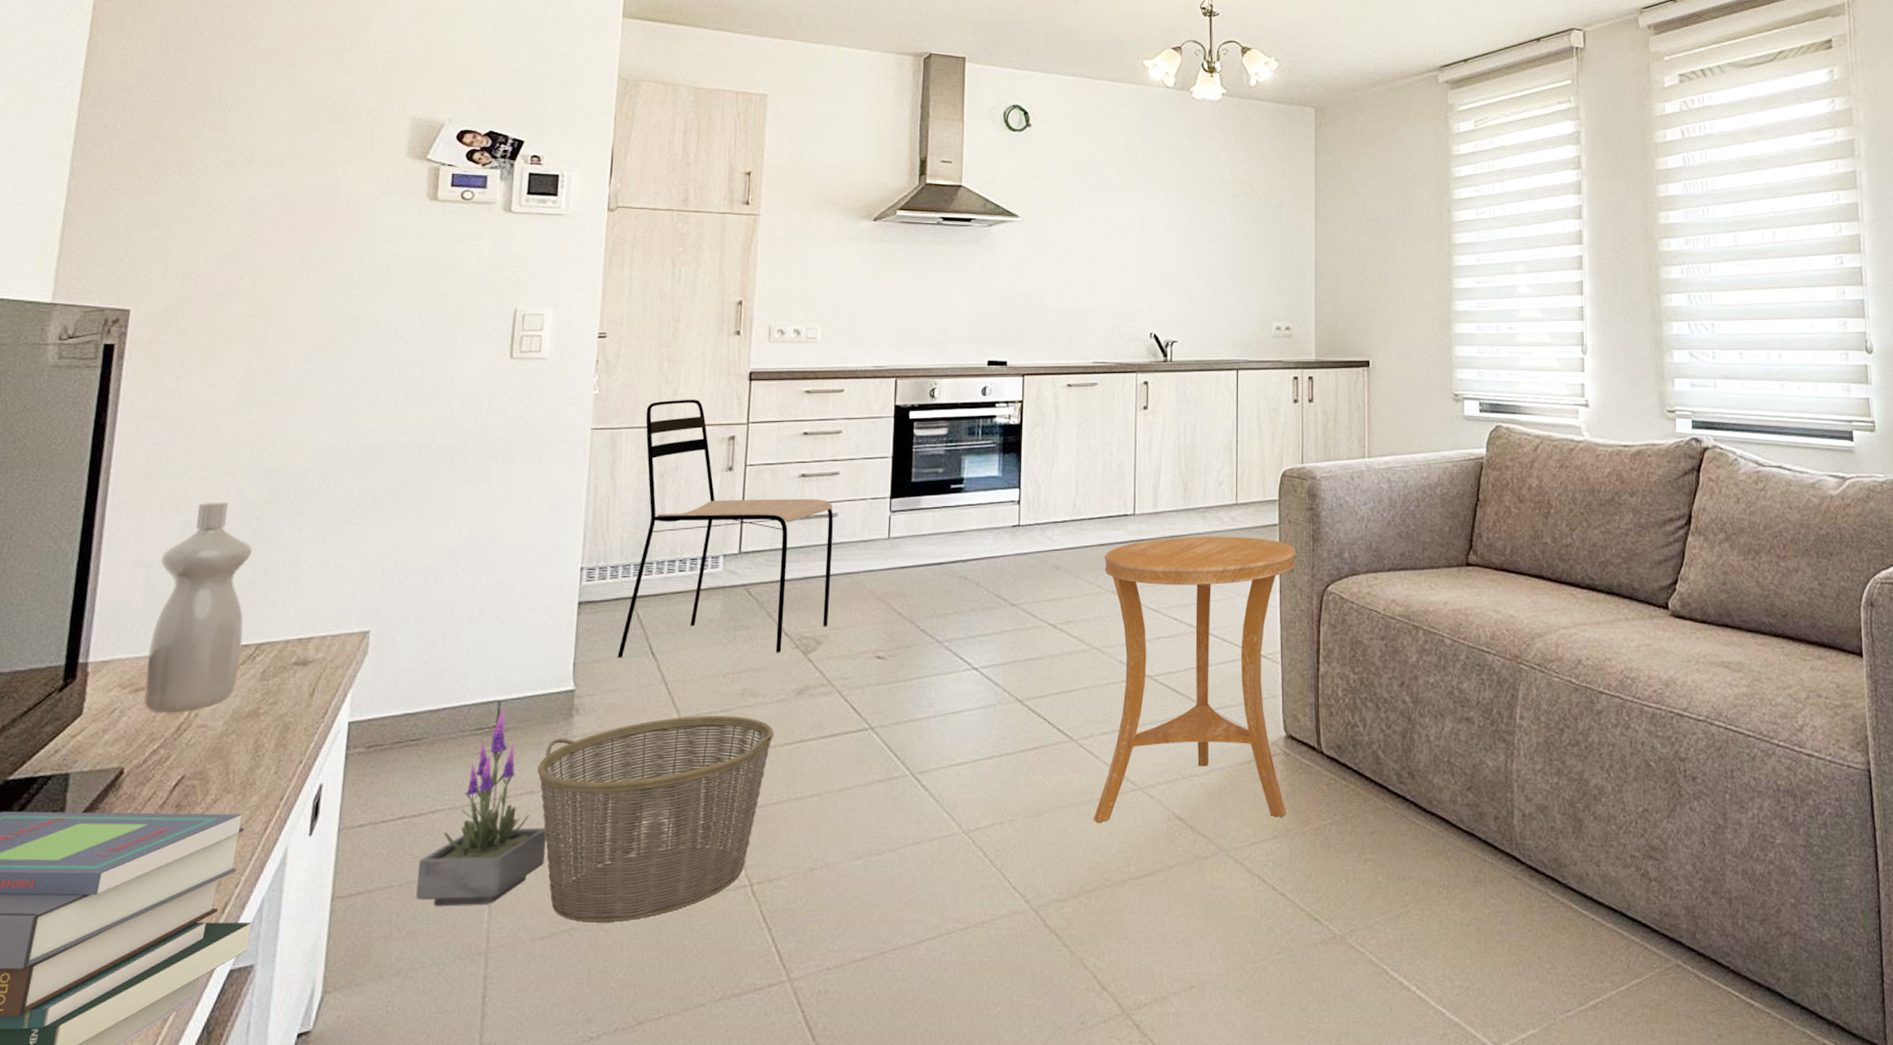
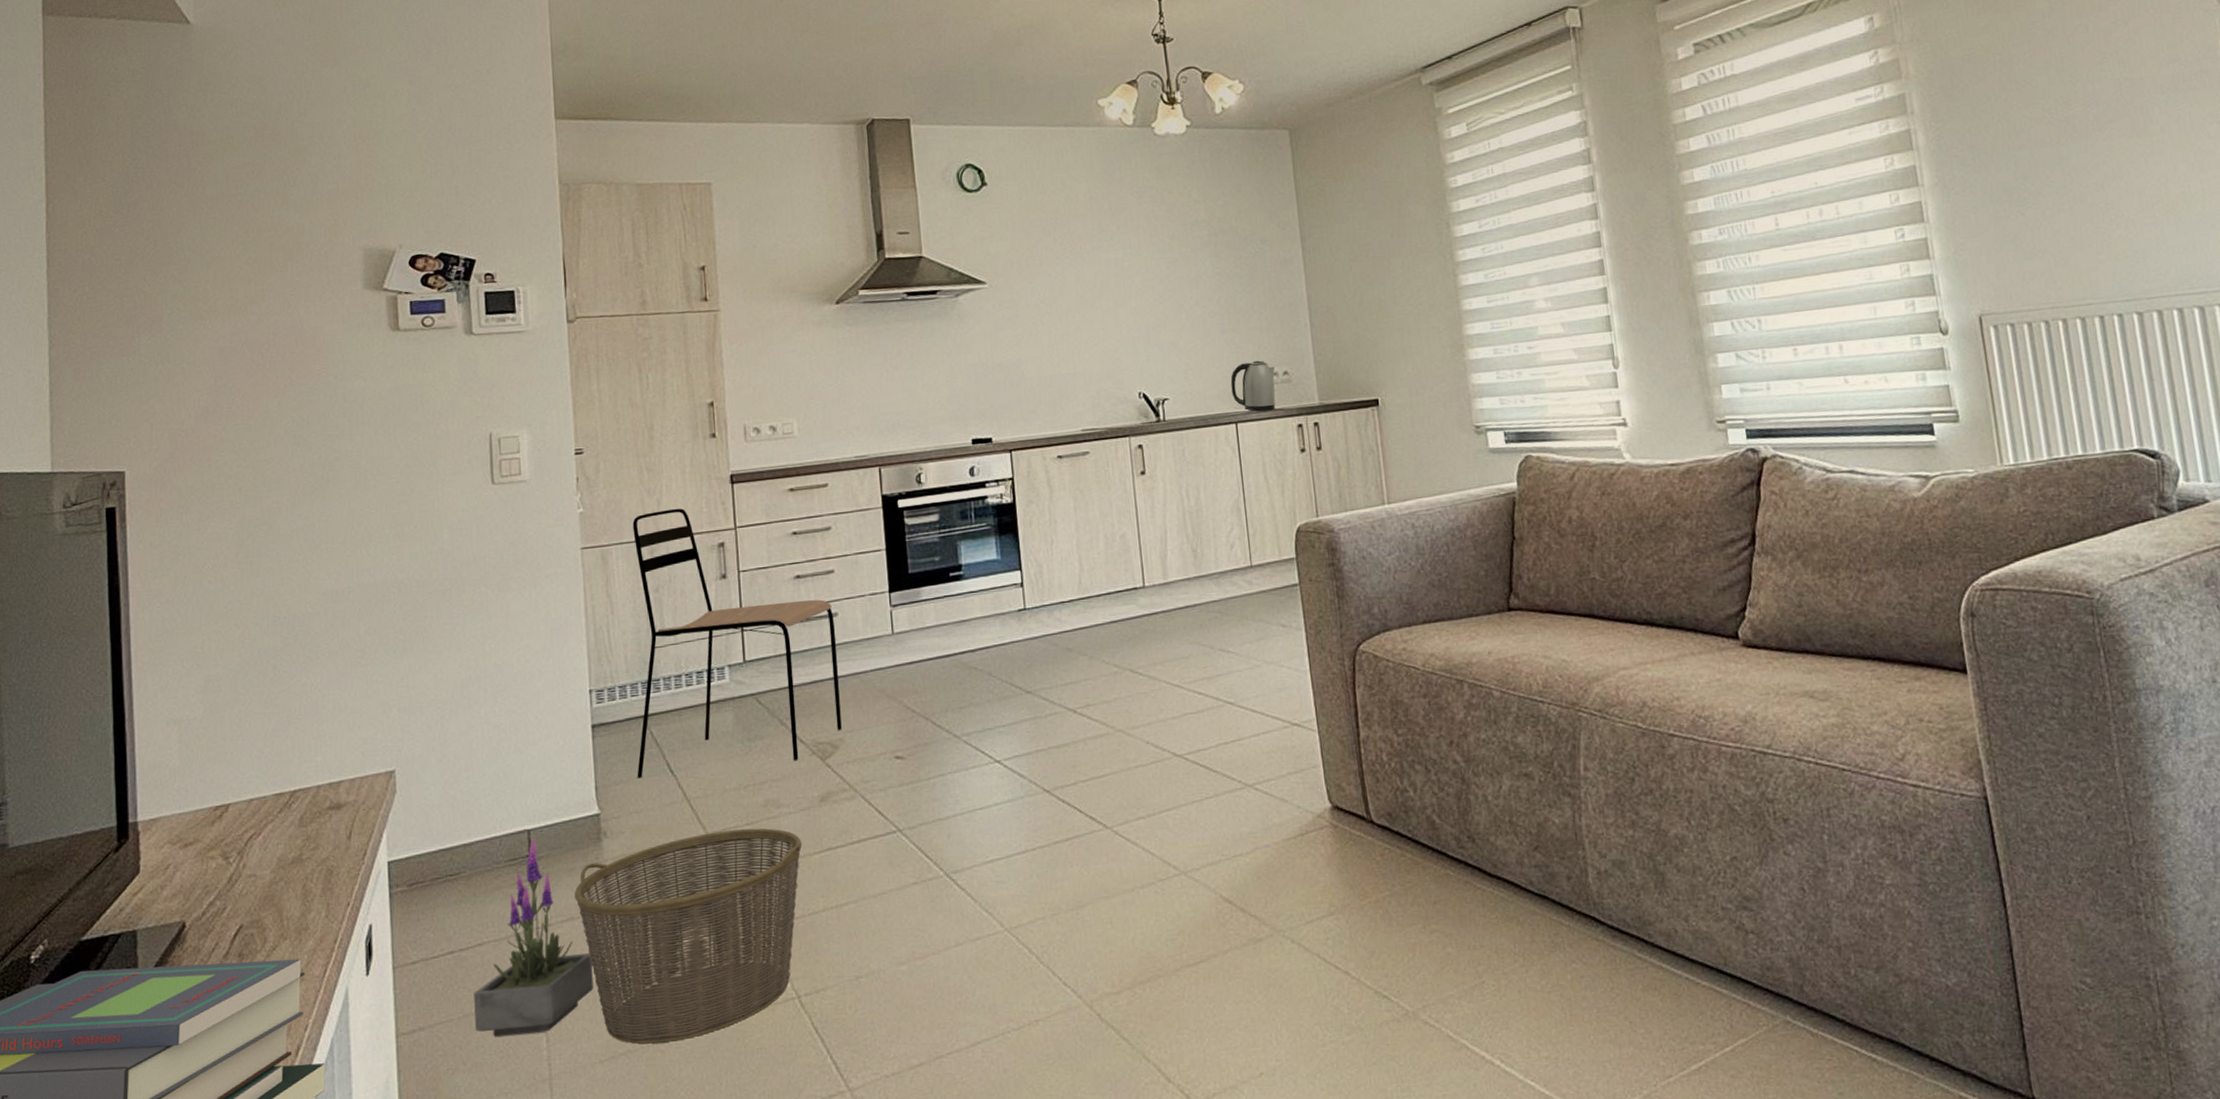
vase: present [144,502,252,714] -> none [189,653,278,867]
side table: present [1094,536,1297,823] -> none [1118,600,1341,912]
kettle: none [1236,314,1279,362] -> present [1230,360,1276,412]

